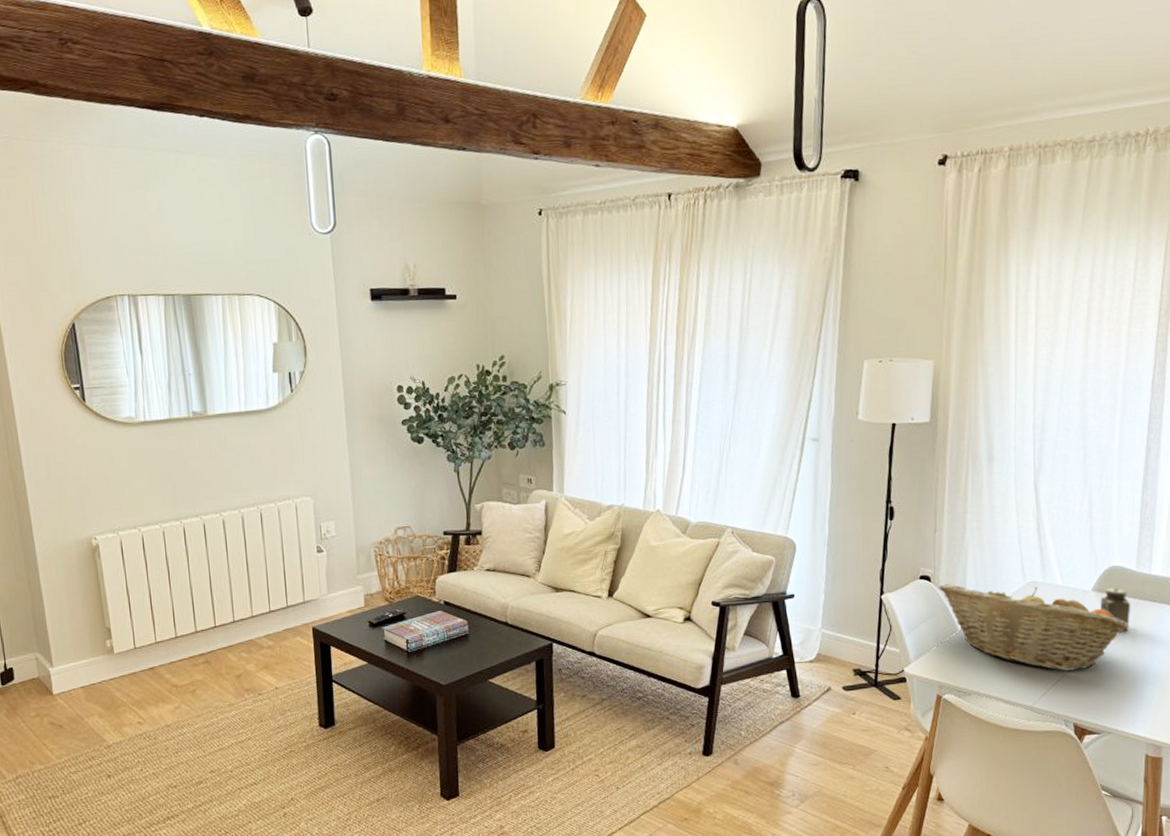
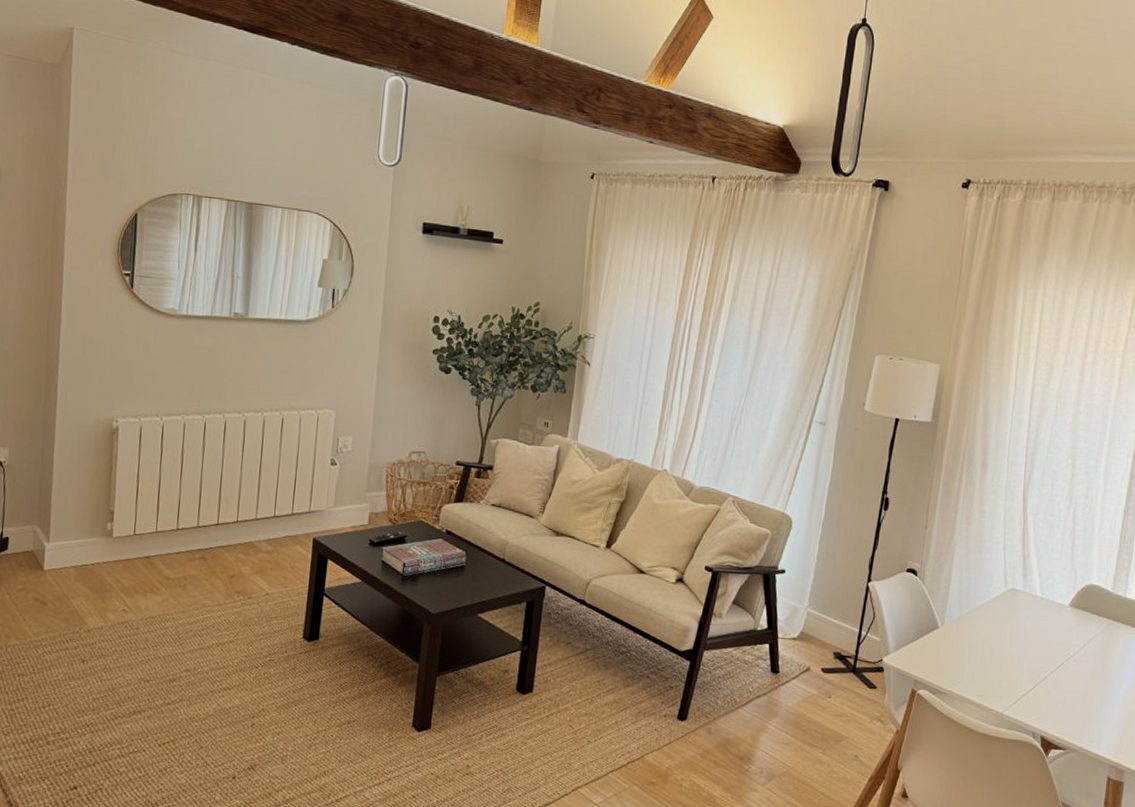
fruit basket: present [938,583,1129,671] -> none [923,579,1102,683]
salt shaker: present [1099,588,1131,631] -> none [1075,605,1105,650]

